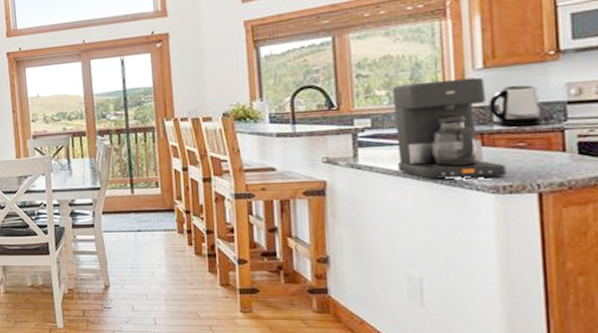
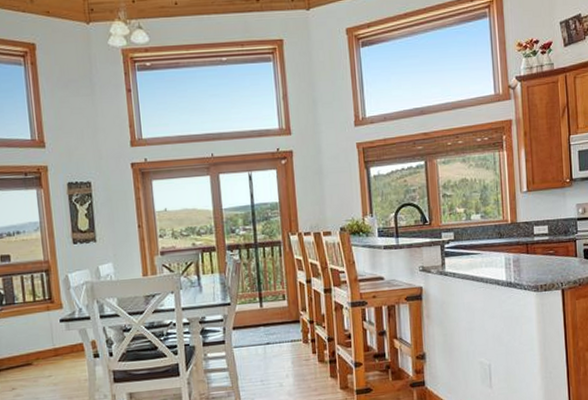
coffee maker: present [392,77,506,179] -> none [468,198,543,282]
kettle: present [489,84,543,128] -> none [531,205,563,239]

